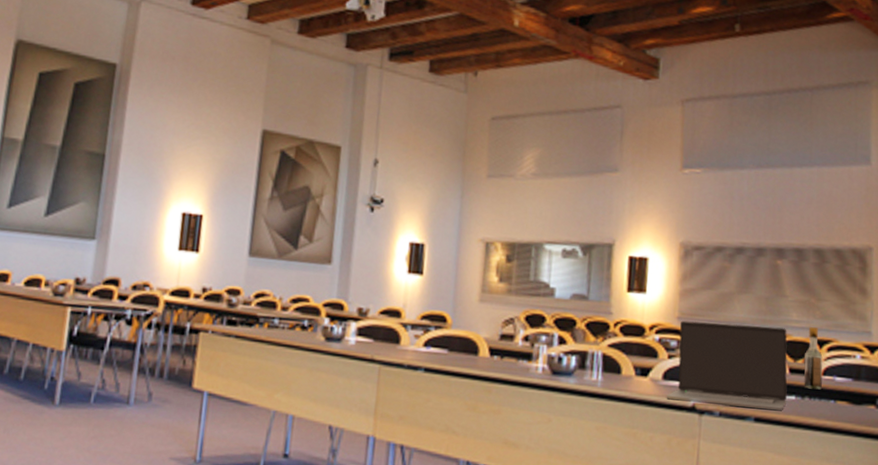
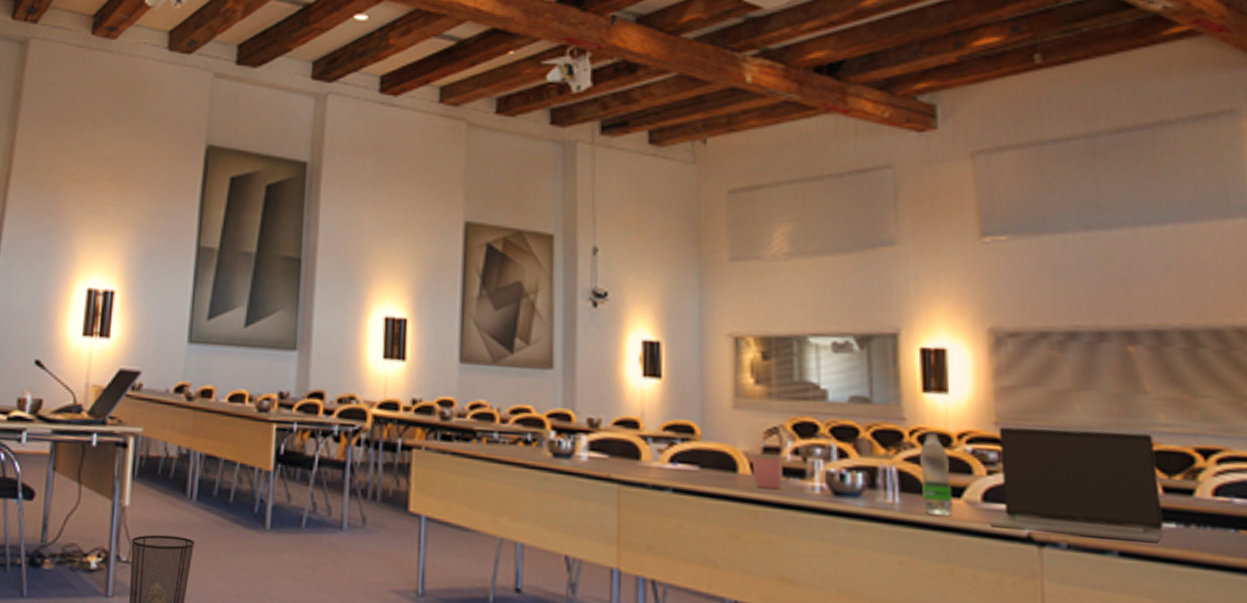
cup: none [490,340,516,370] -> present [752,454,783,491]
bottle: none [619,323,642,391] -> present [919,431,953,517]
bottle: present [803,327,823,390] -> none [1183,432,1214,515]

